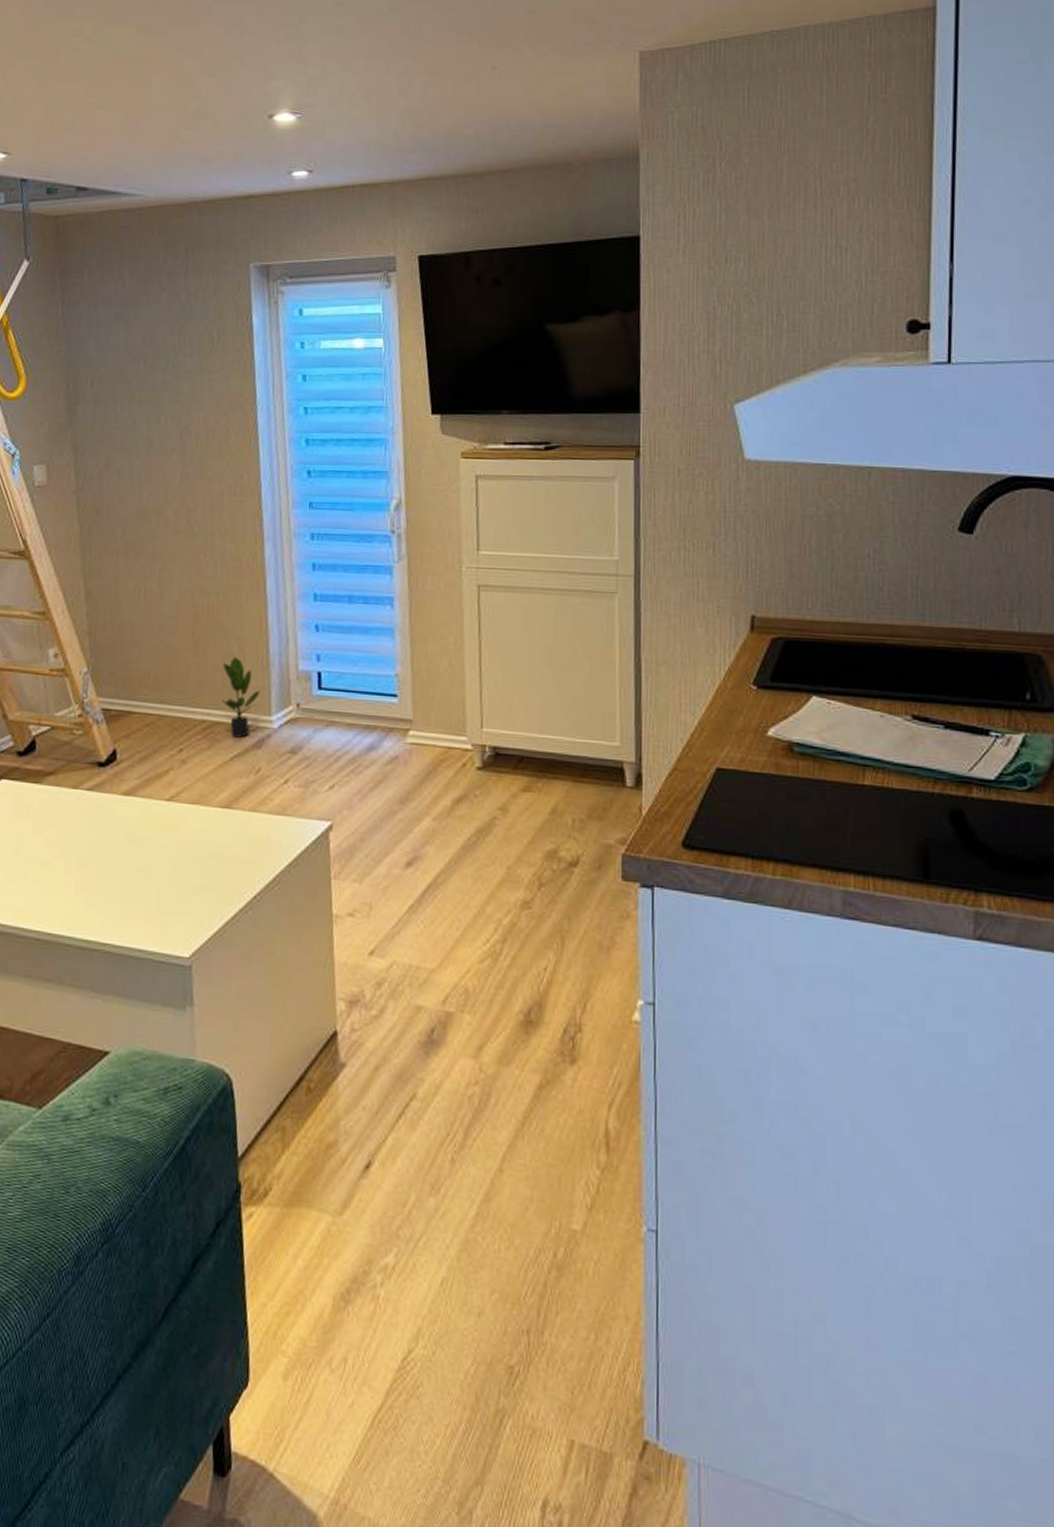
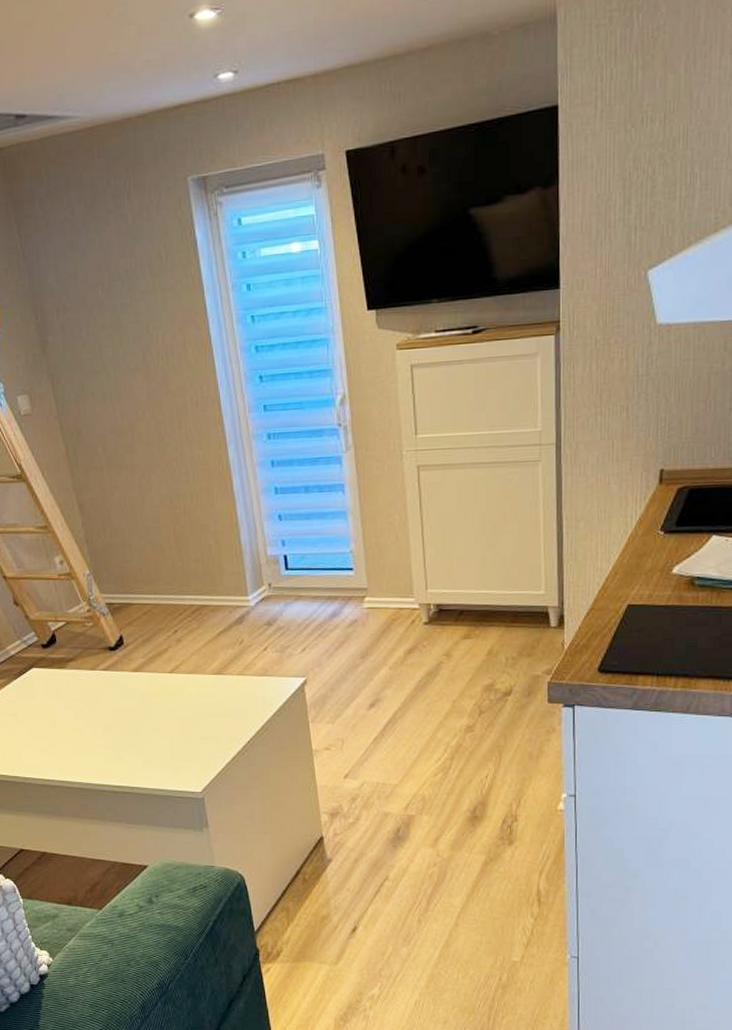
potted plant: present [221,656,260,738] -> none [203,549,237,617]

